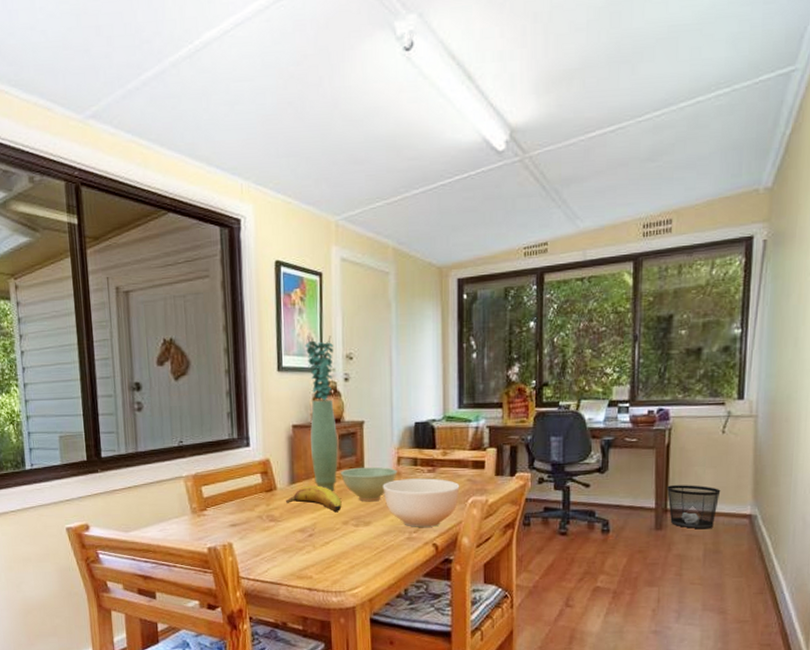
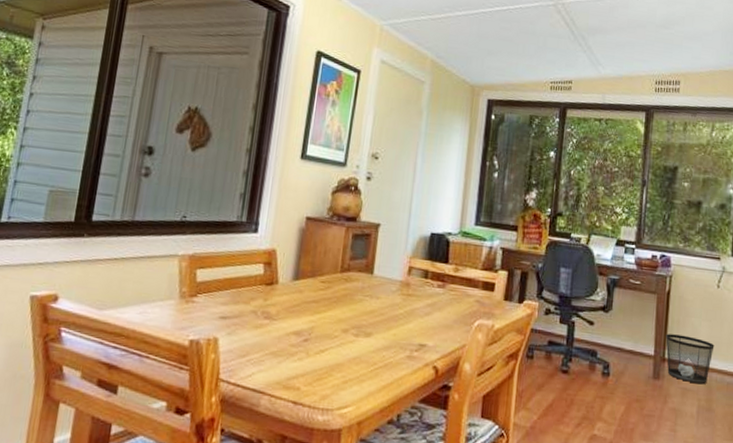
fruit: present [285,485,342,512] -> none [284,284,345,317]
vase: present [305,335,338,491] -> none [320,128,362,294]
bowl: present [341,466,397,502] -> none [348,271,407,312]
bowl: present [383,478,460,527] -> none [389,290,468,347]

